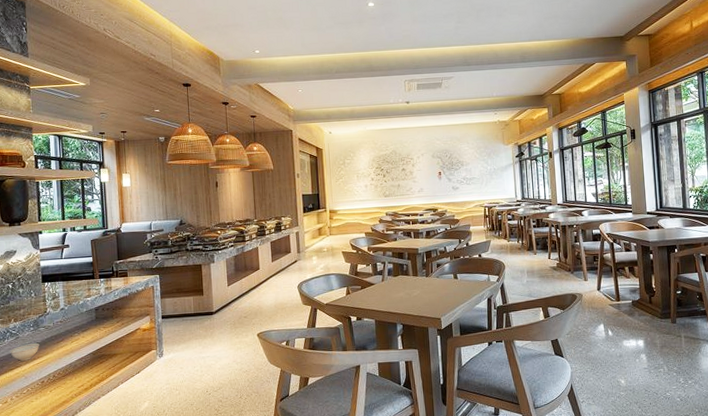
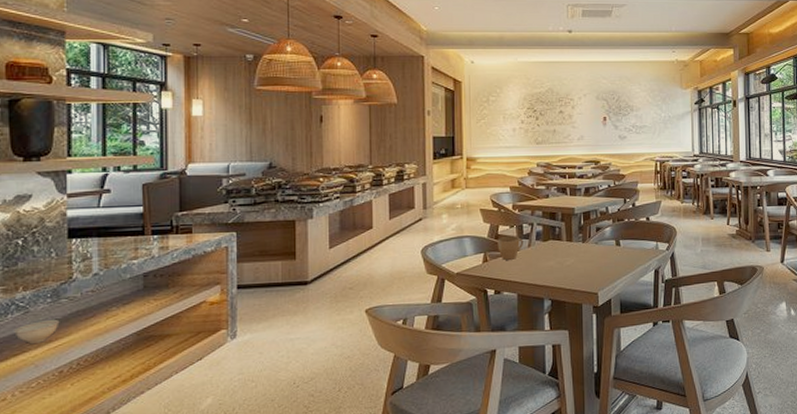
cup: none [357,273,378,292] -> present [497,236,524,260]

